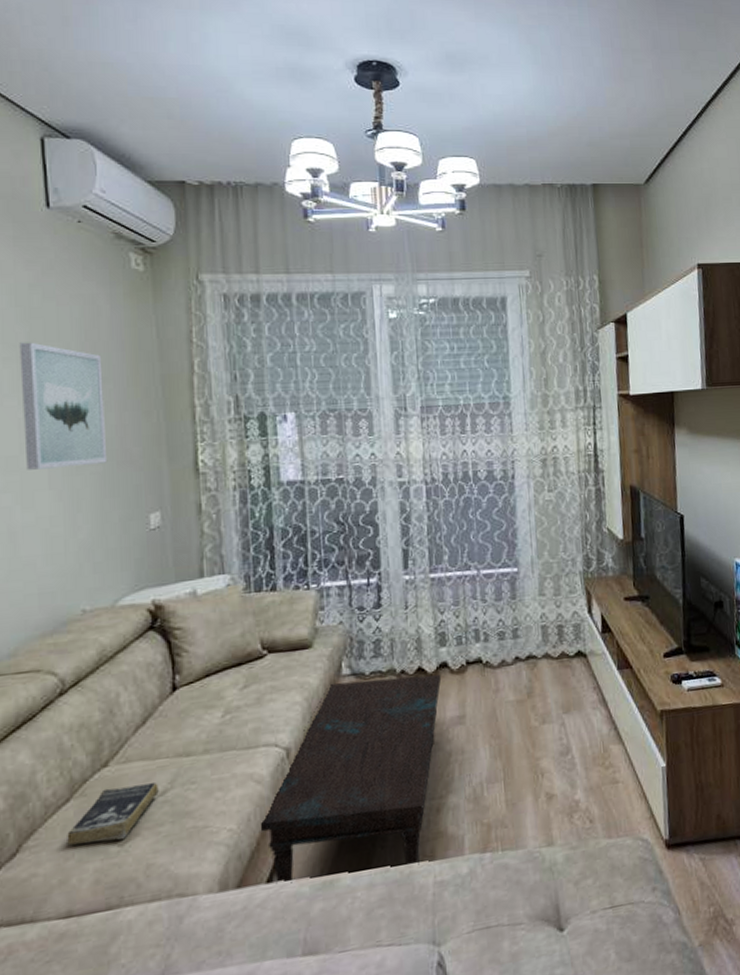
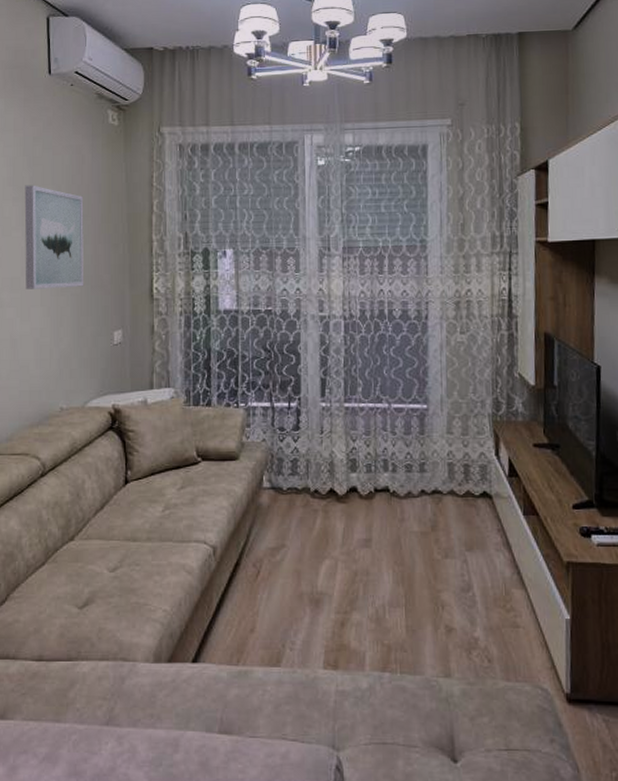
book: present [67,783,159,846] -> none [41,559,111,604]
coffee table: present [258,674,442,885] -> none [187,493,351,672]

